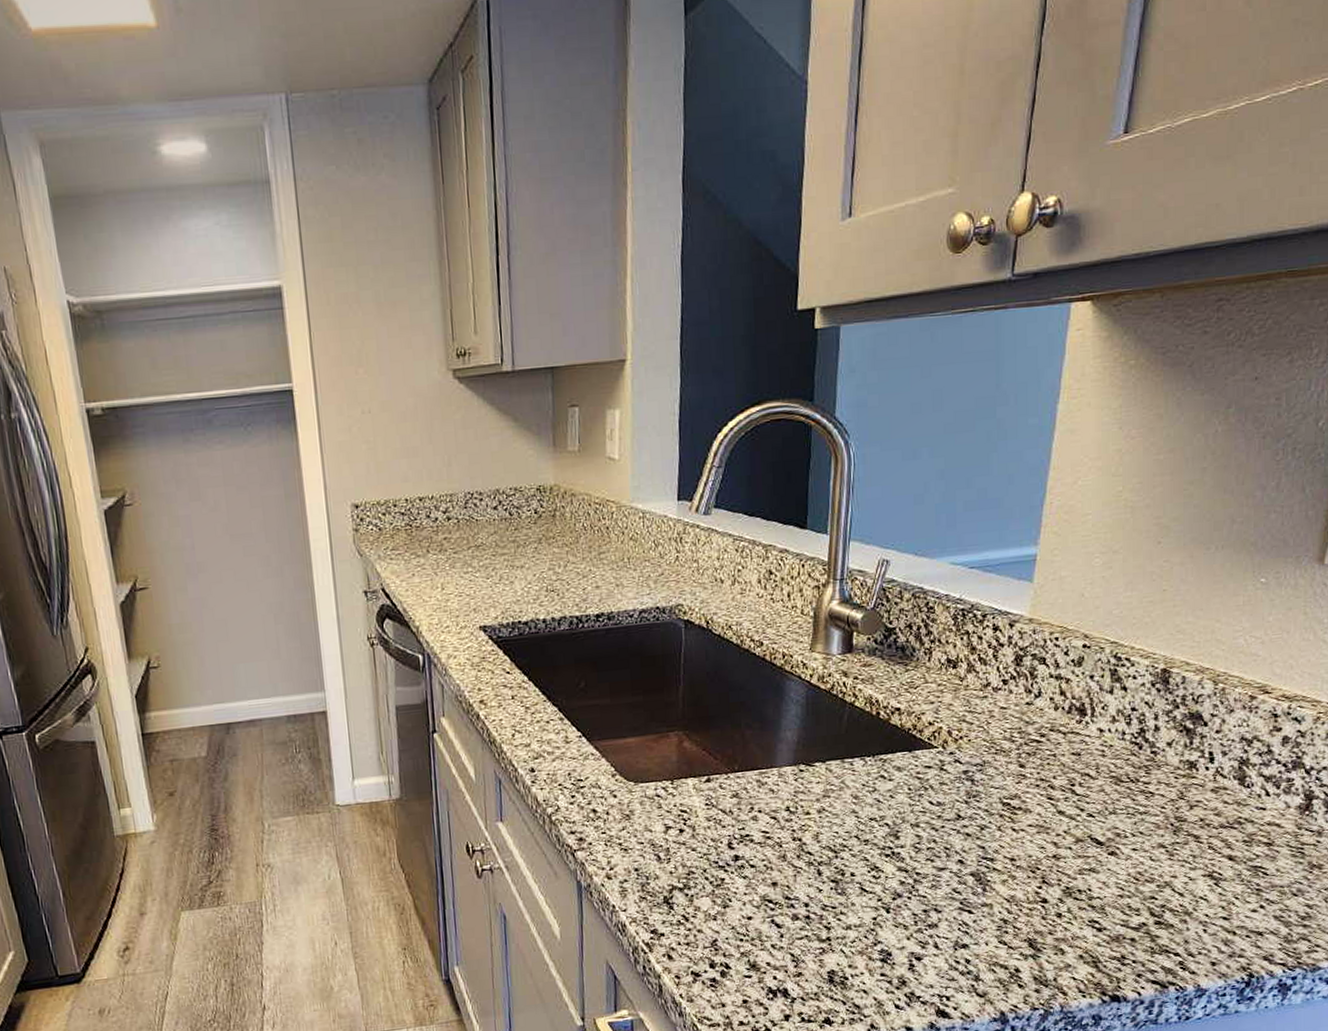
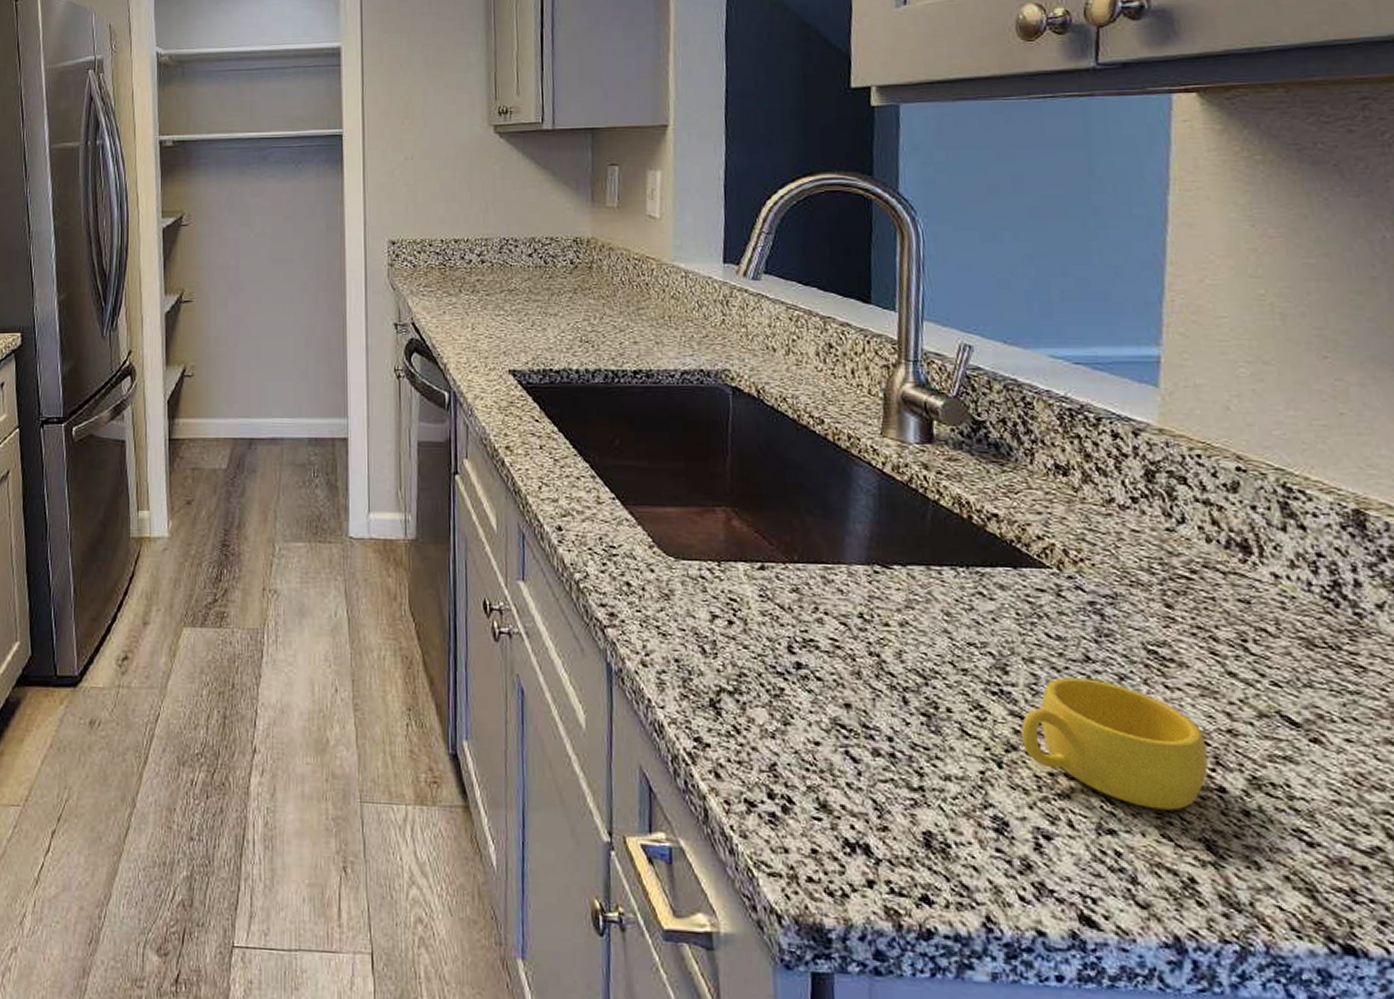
cup: none [906,832,1036,924] -> present [1021,678,1208,811]

